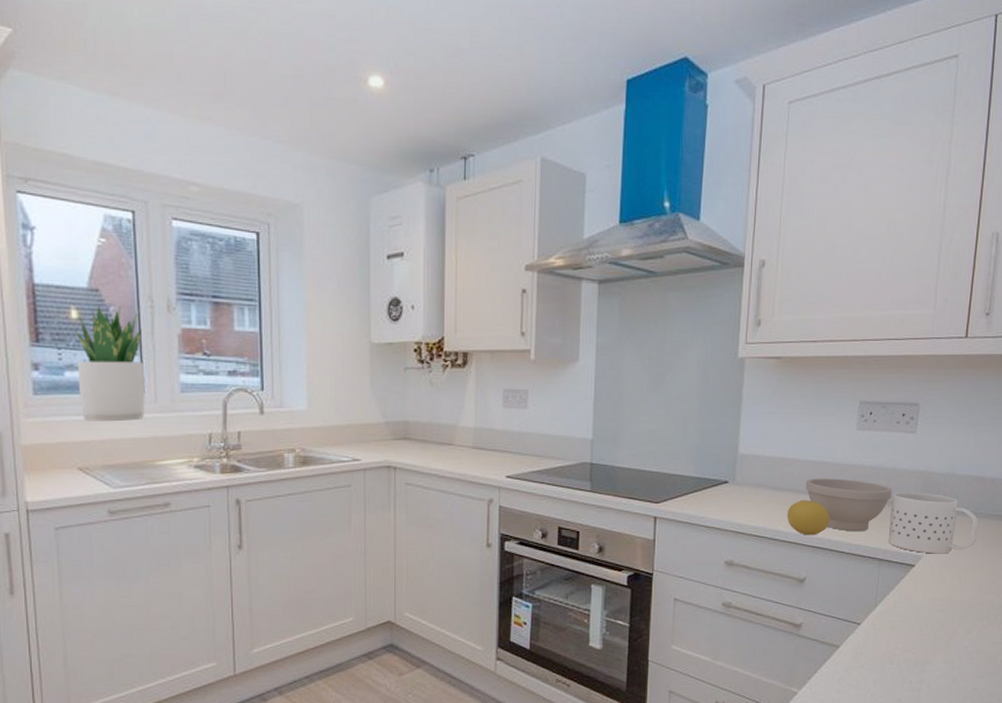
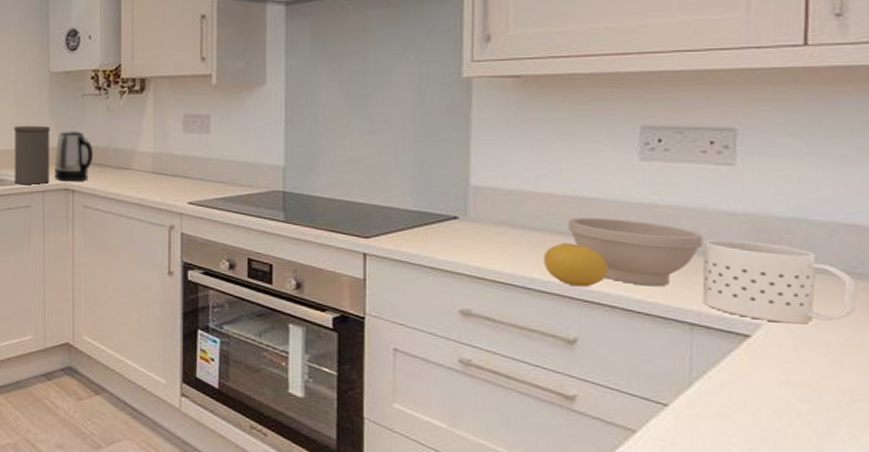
canister: none [332,400,372,464] -> present [13,125,51,186]
kettle: none [376,406,416,459] -> present [54,131,94,182]

